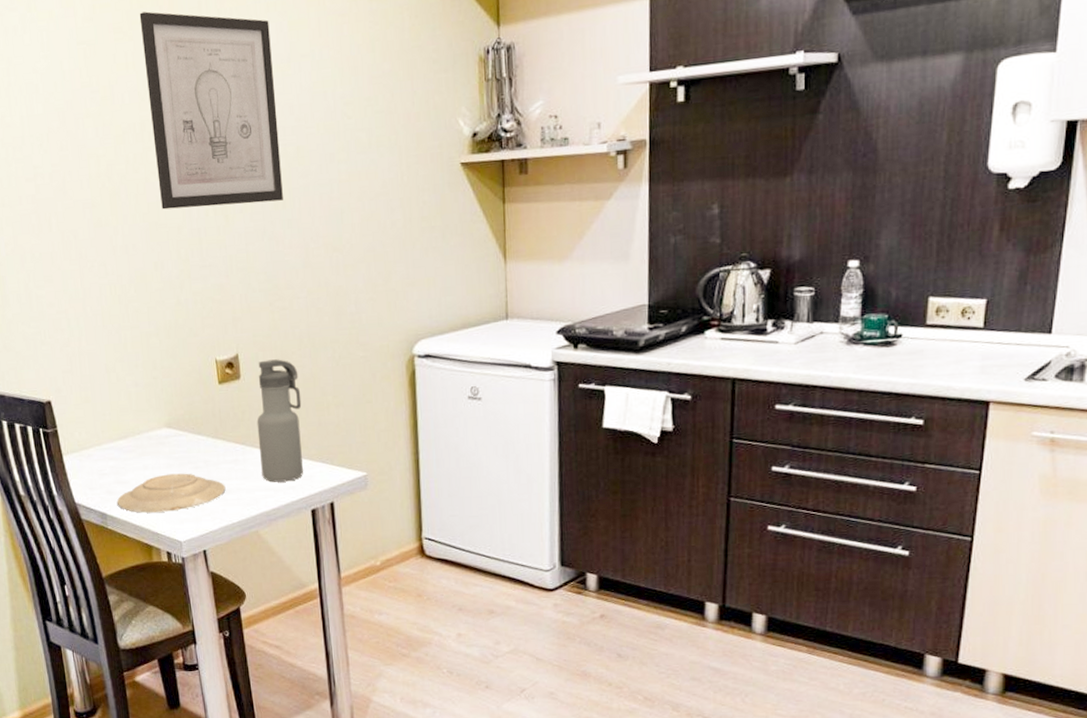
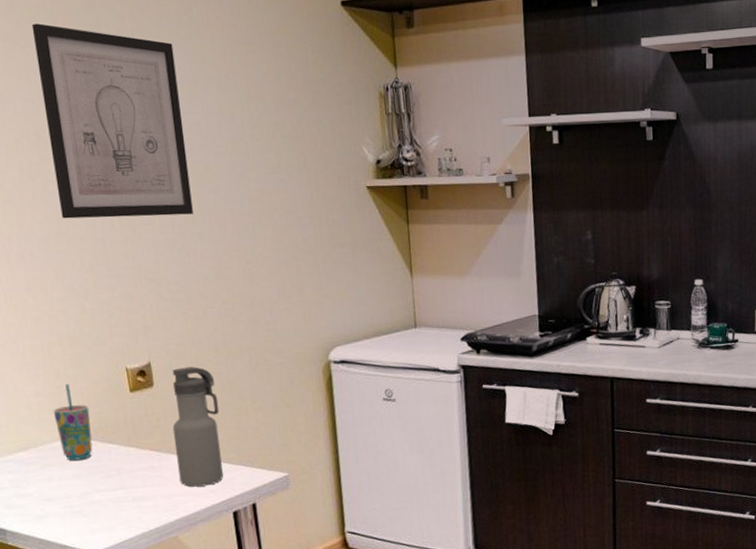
plate: present [116,473,226,513] -> none [17,482,141,526]
cup: none [149,375,184,450] -> present [53,384,93,461]

